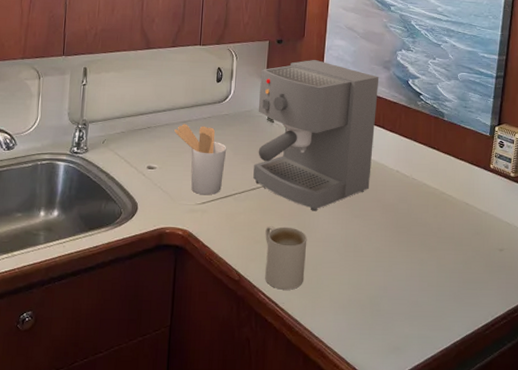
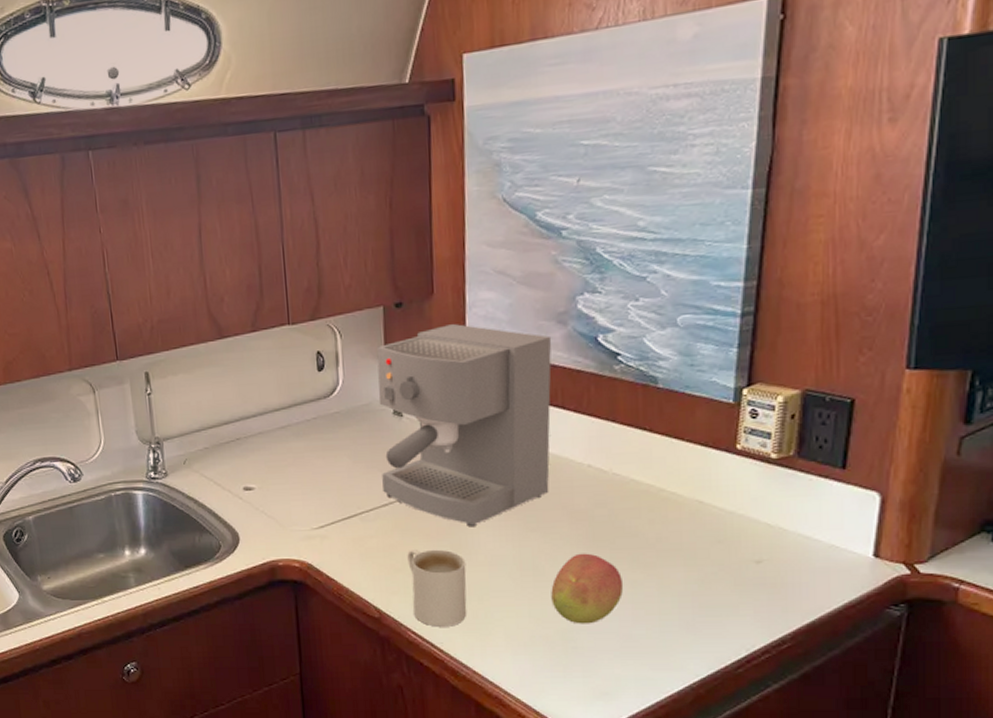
utensil holder: present [174,124,227,195] -> none [271,430,343,518]
fruit: none [365,236,414,292] -> present [551,553,623,624]

